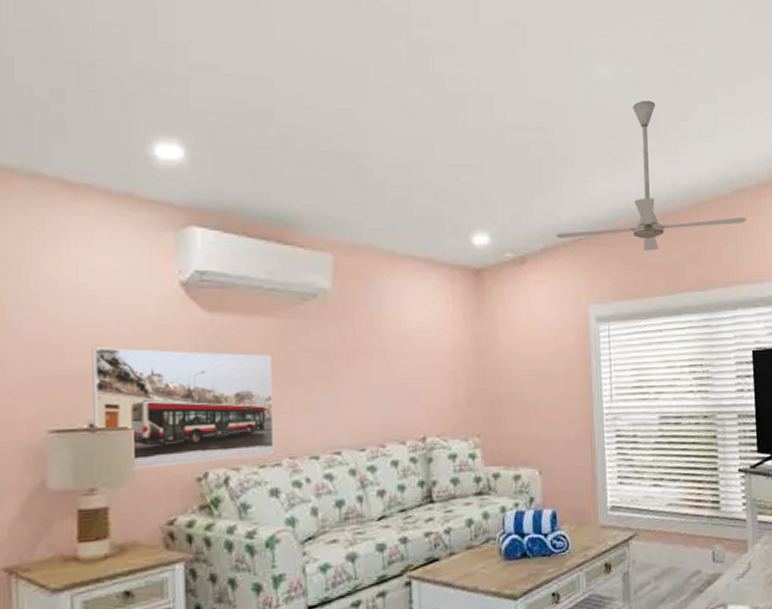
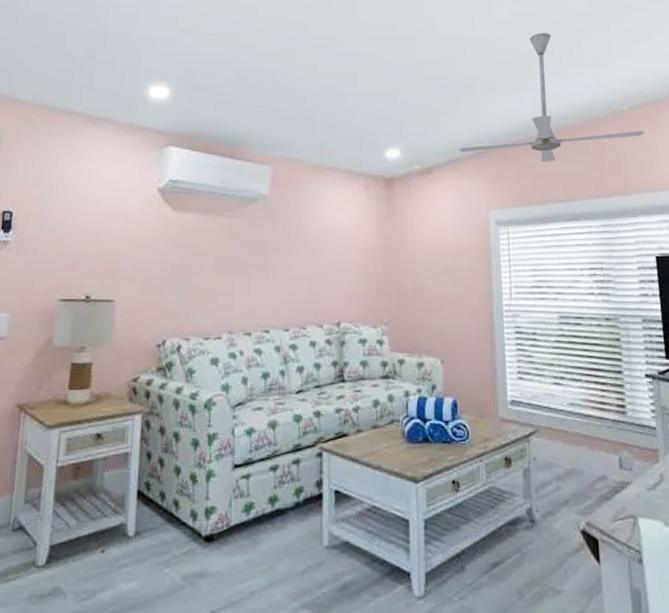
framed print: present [92,347,275,470] -> none [89,237,220,334]

